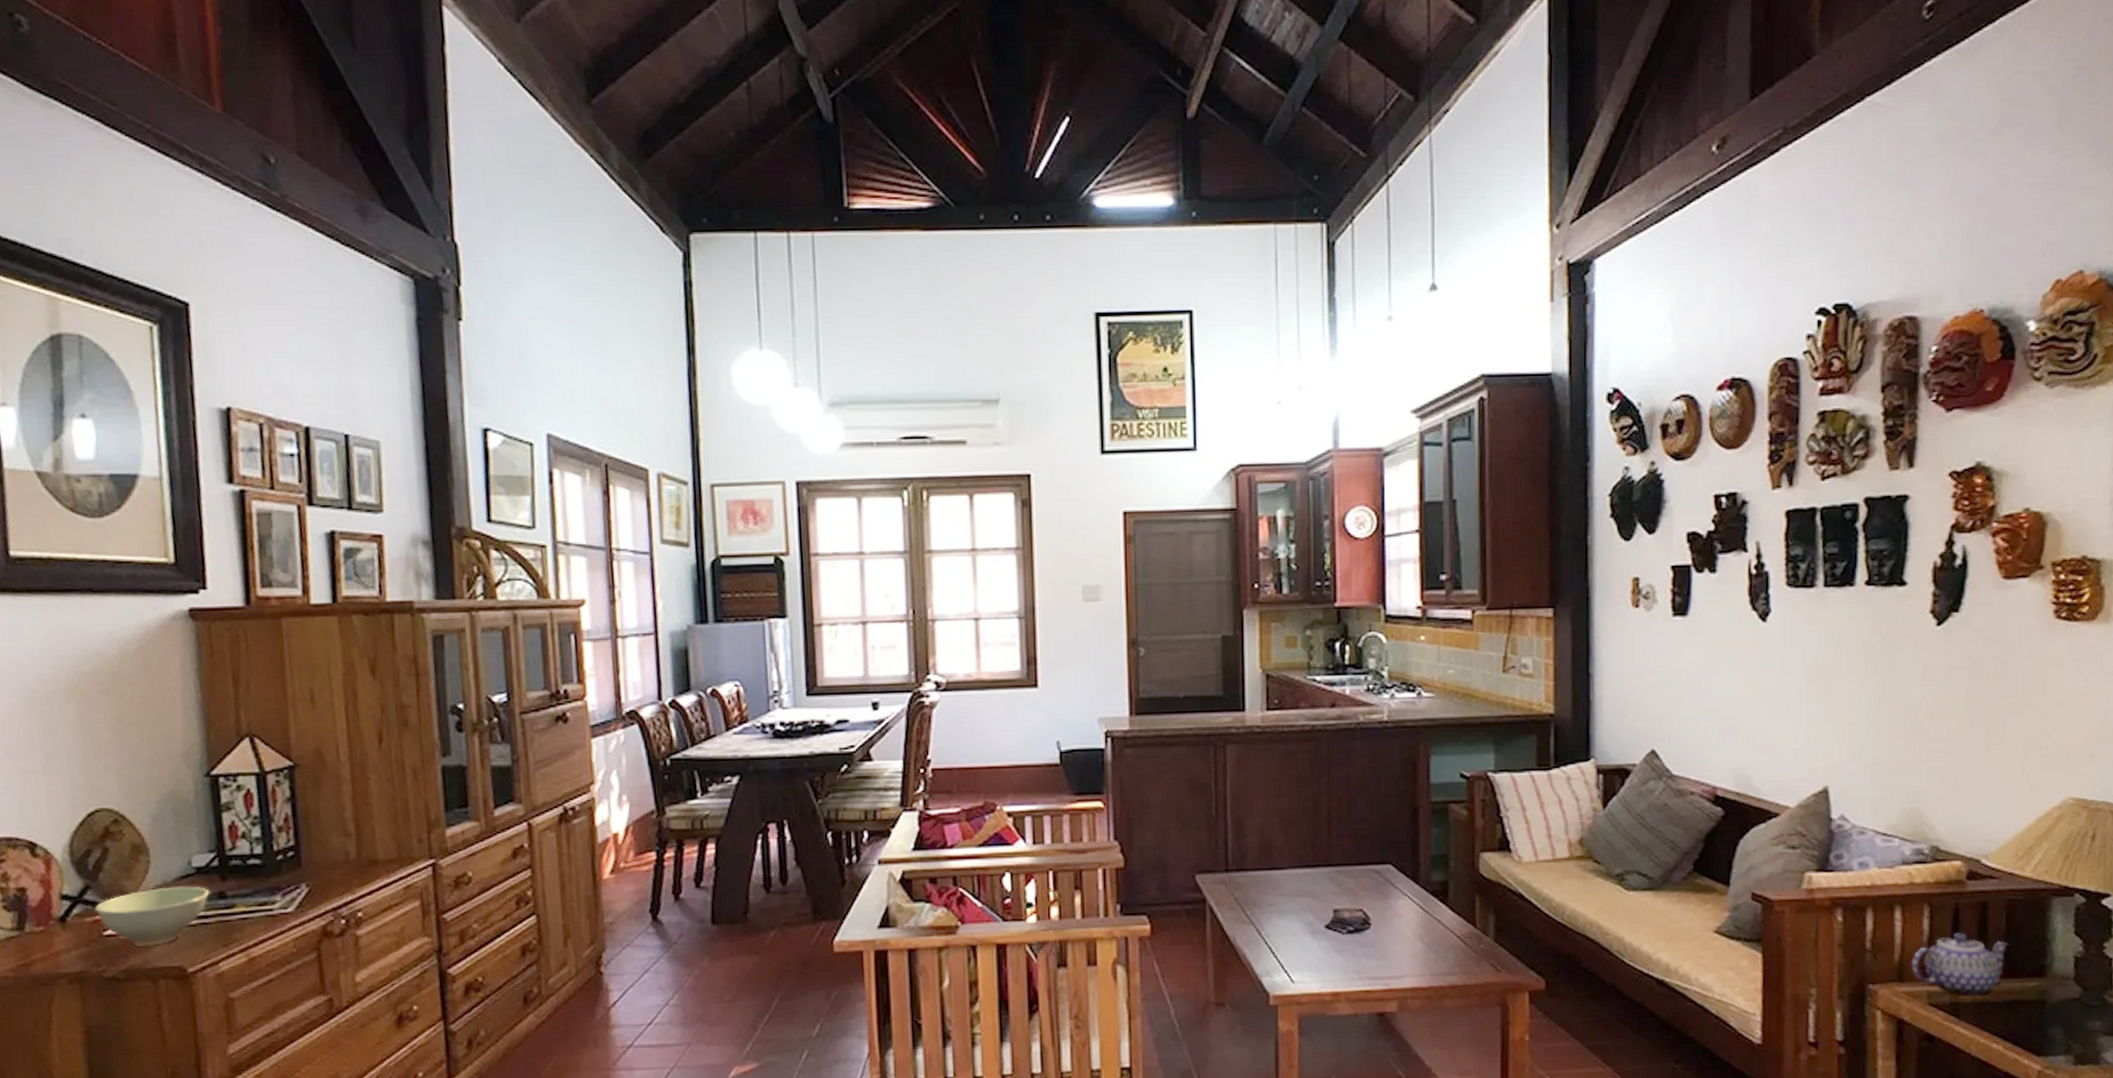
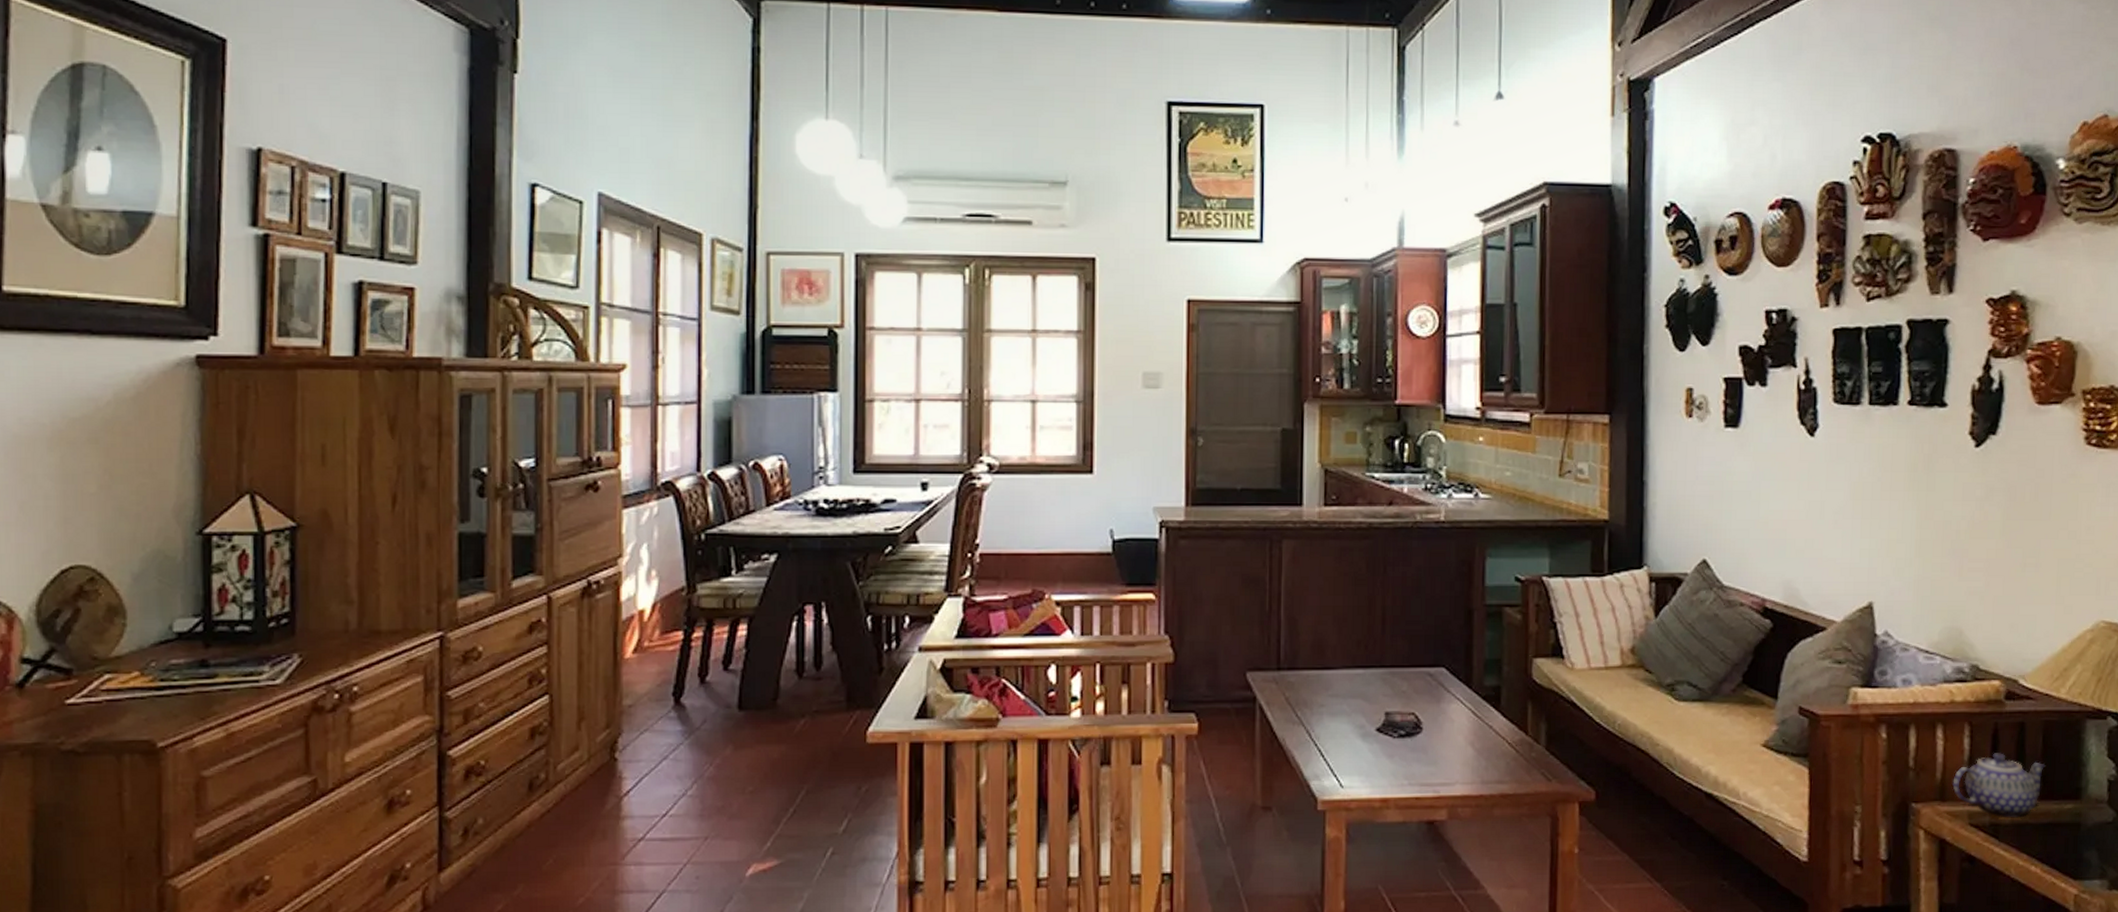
bowl: present [94,886,210,947] -> none [58,653,191,718]

